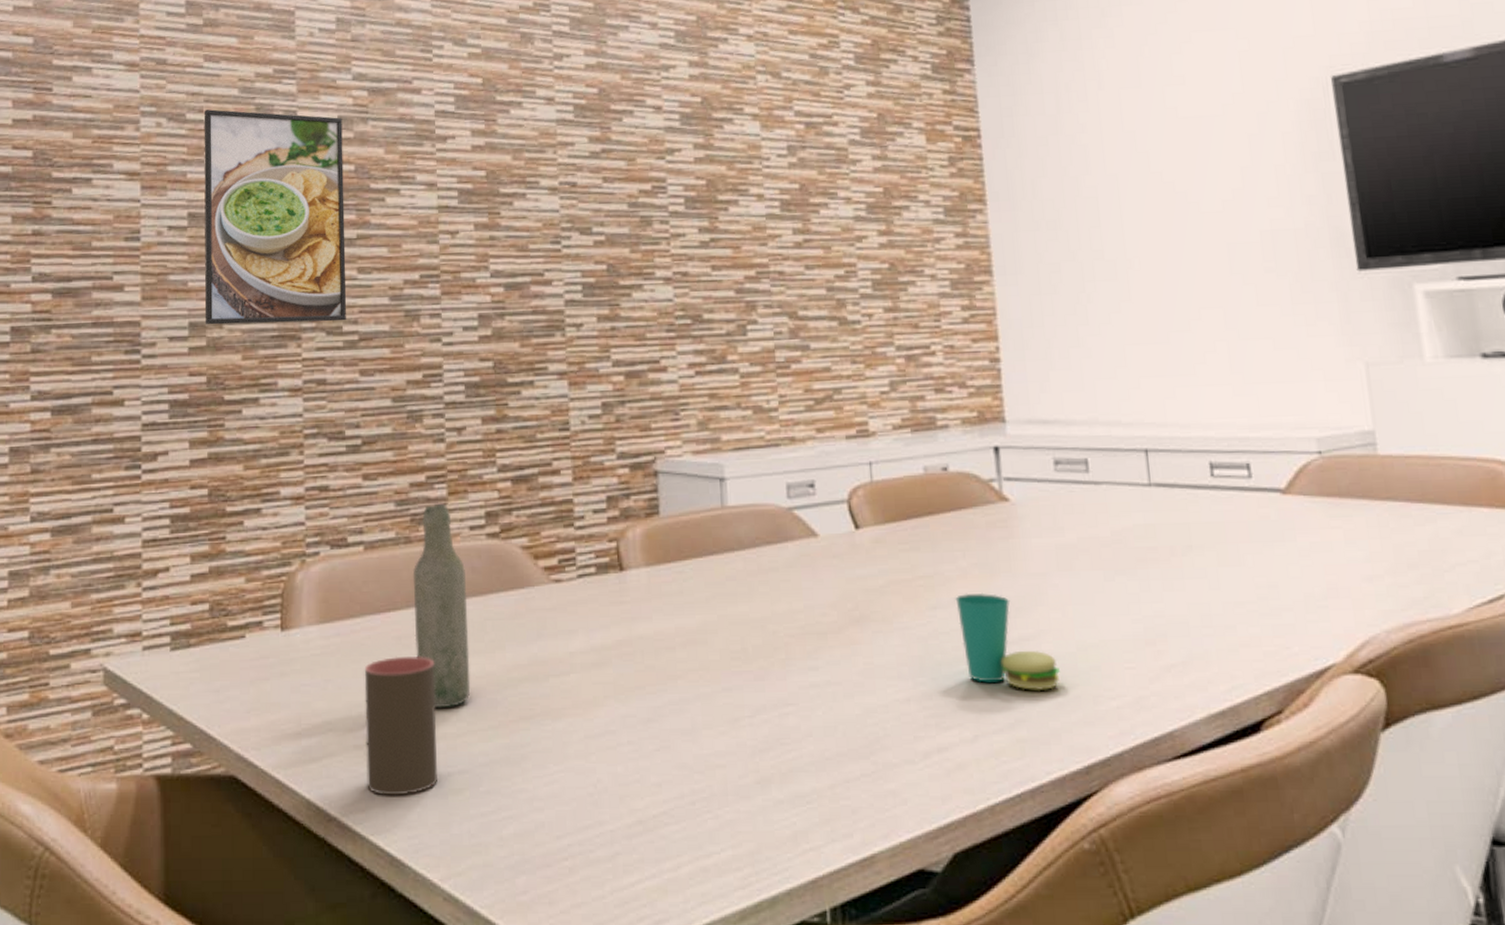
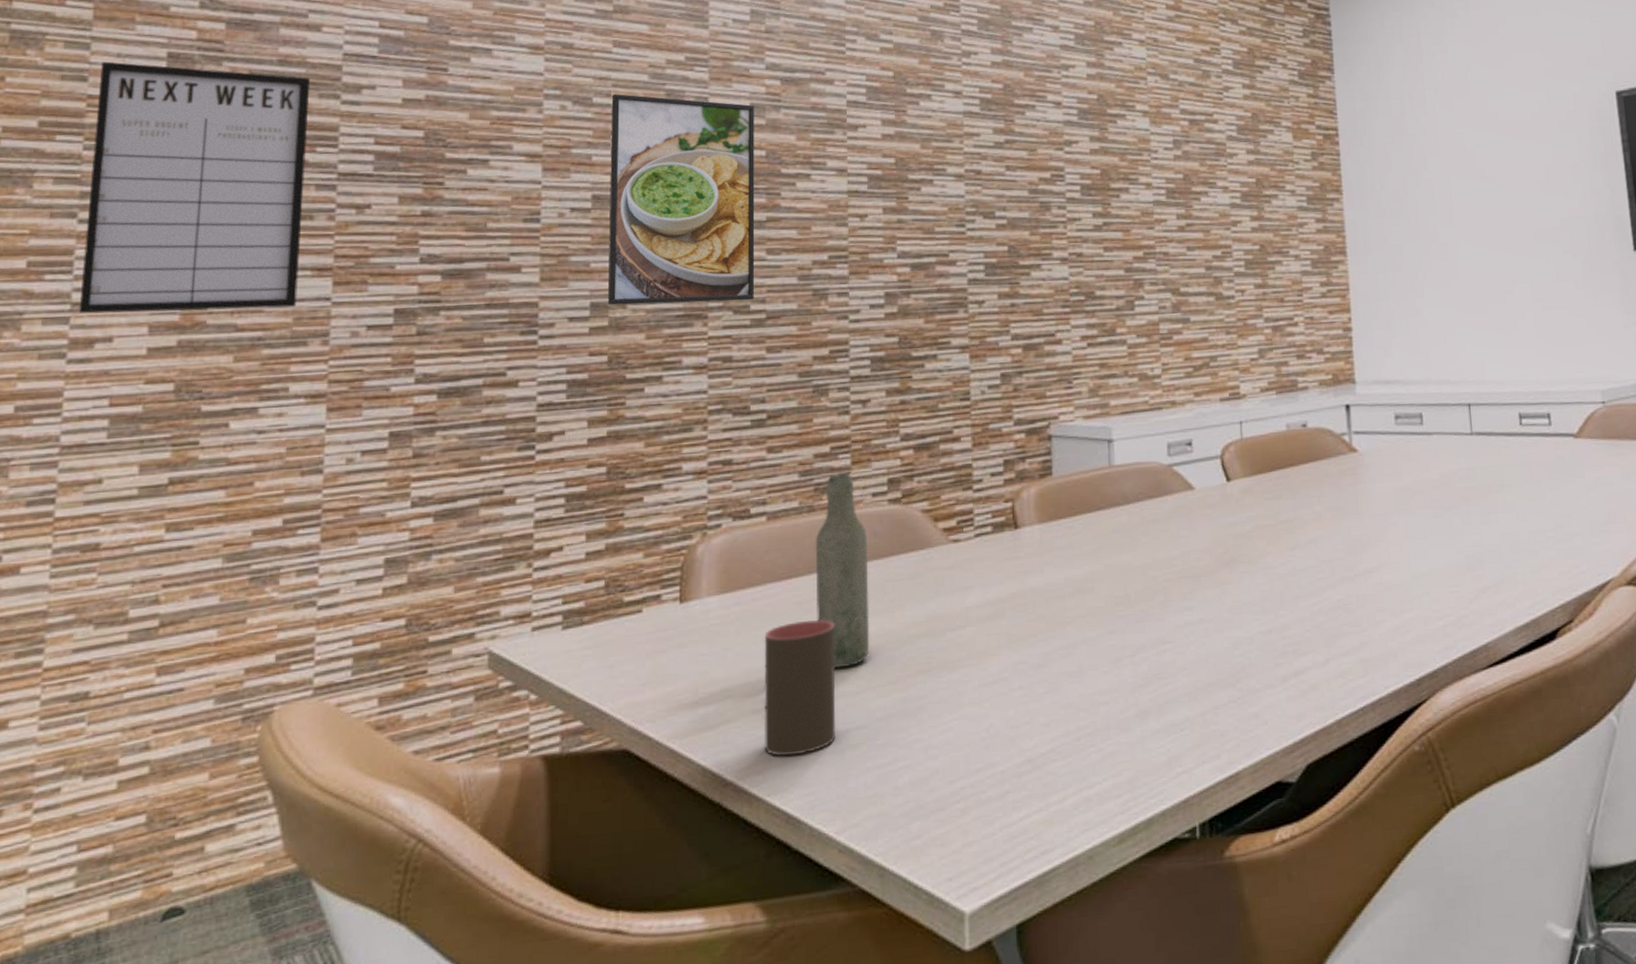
cup: present [955,592,1060,692] -> none [1311,533,1397,617]

